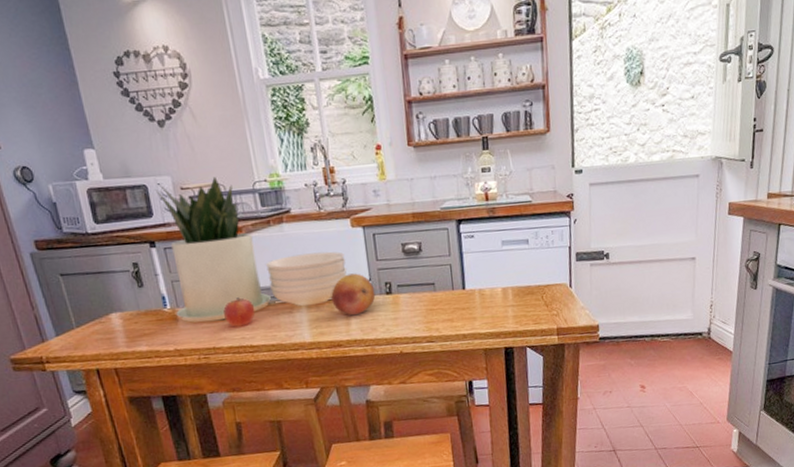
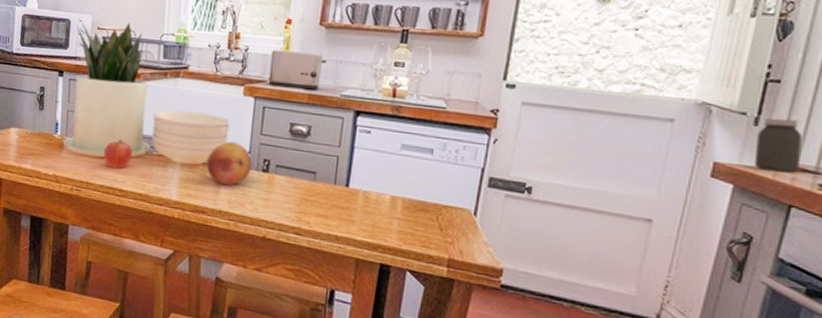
toaster: none [368,172,423,213] -> present [268,49,328,90]
jar: none [753,158,782,202] -> present [754,118,803,174]

